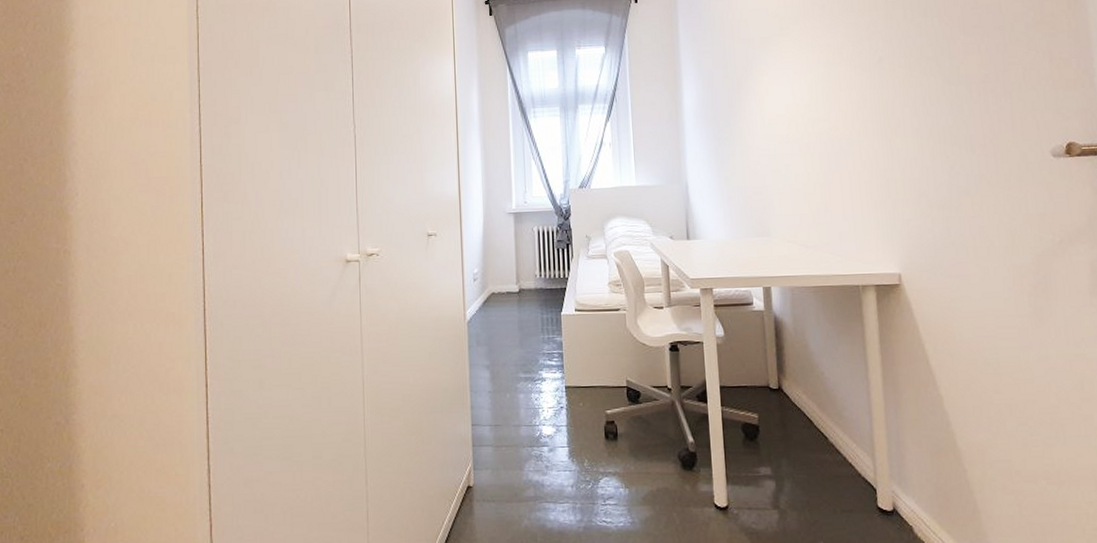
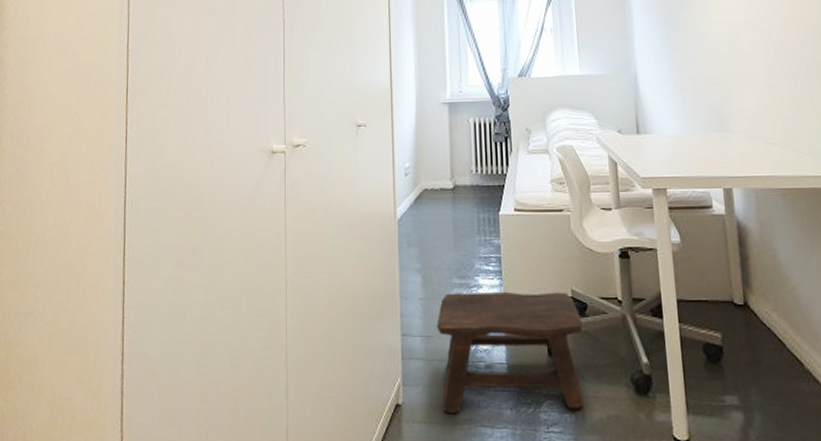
stool: none [504,382,637,492] -> present [436,291,584,413]

